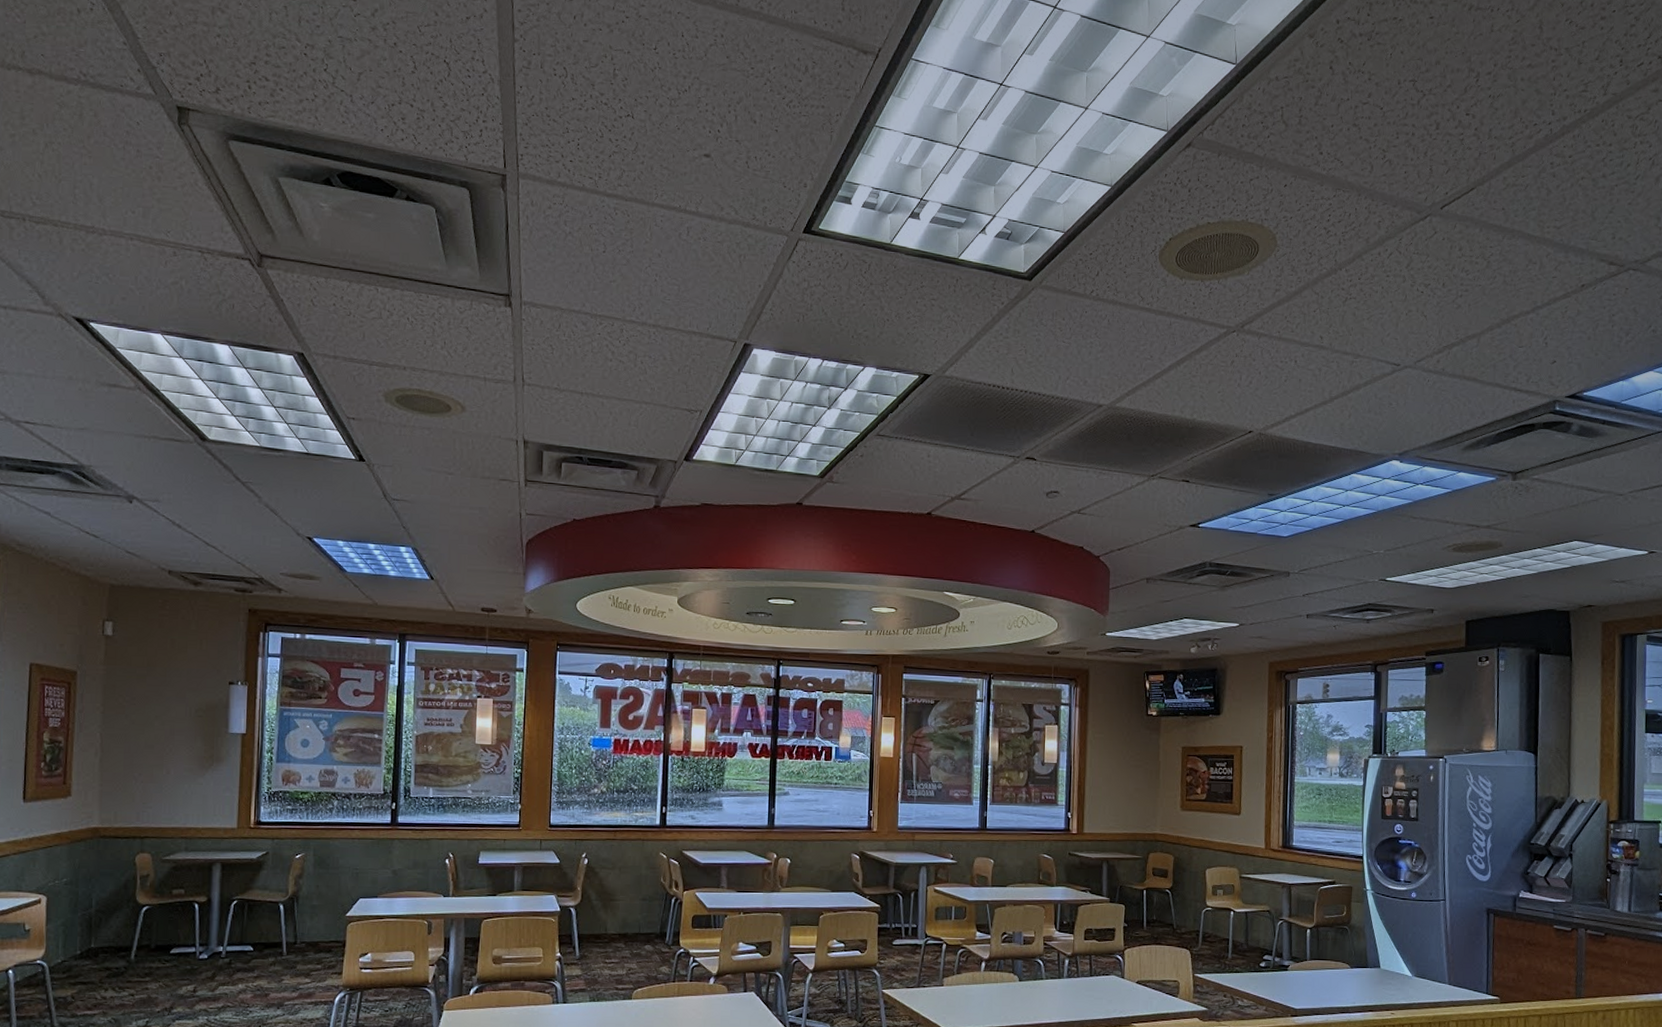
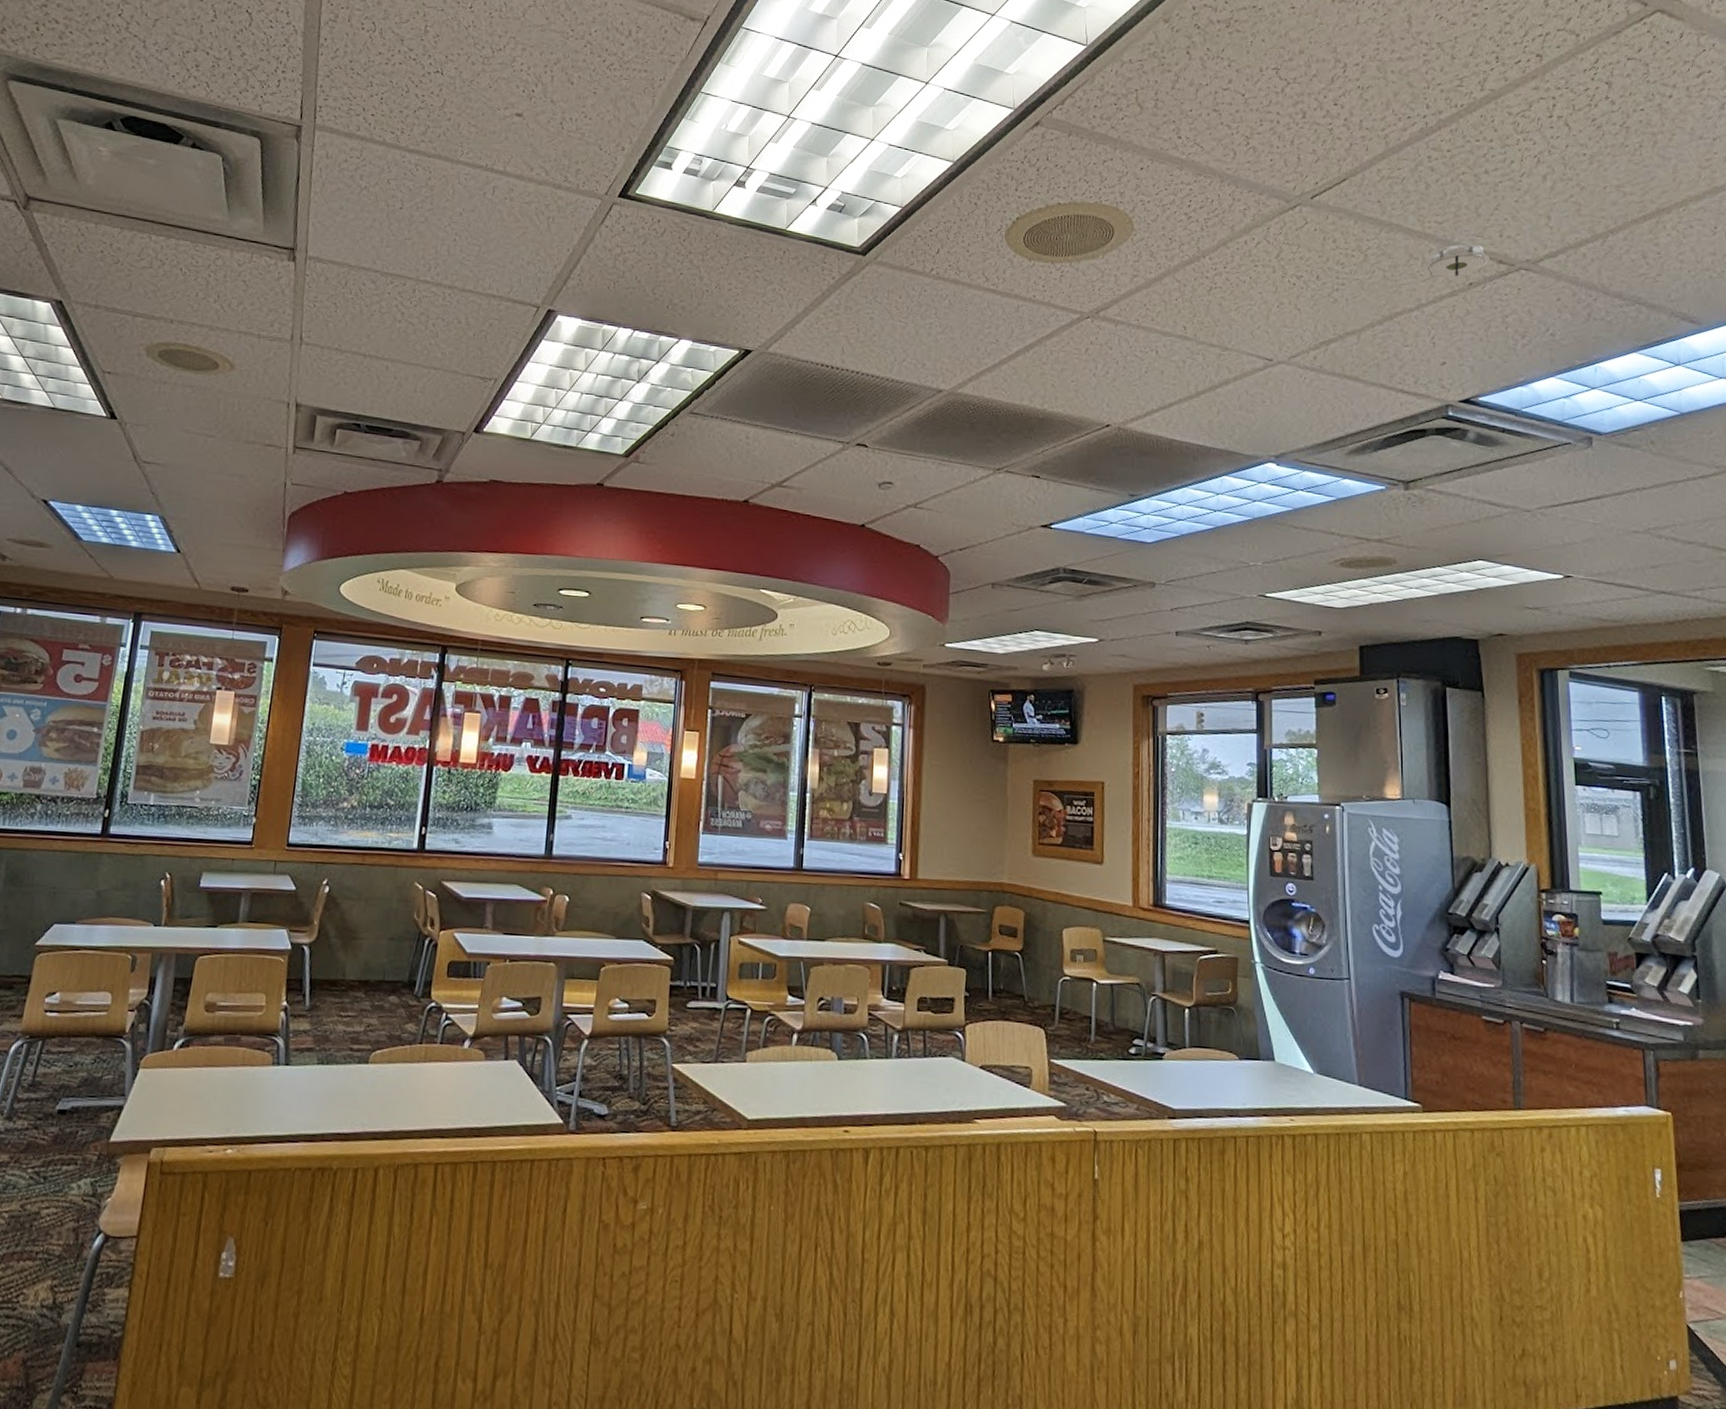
smoke detector: none [1539,246,1602,286] -> present [1422,243,1490,283]

